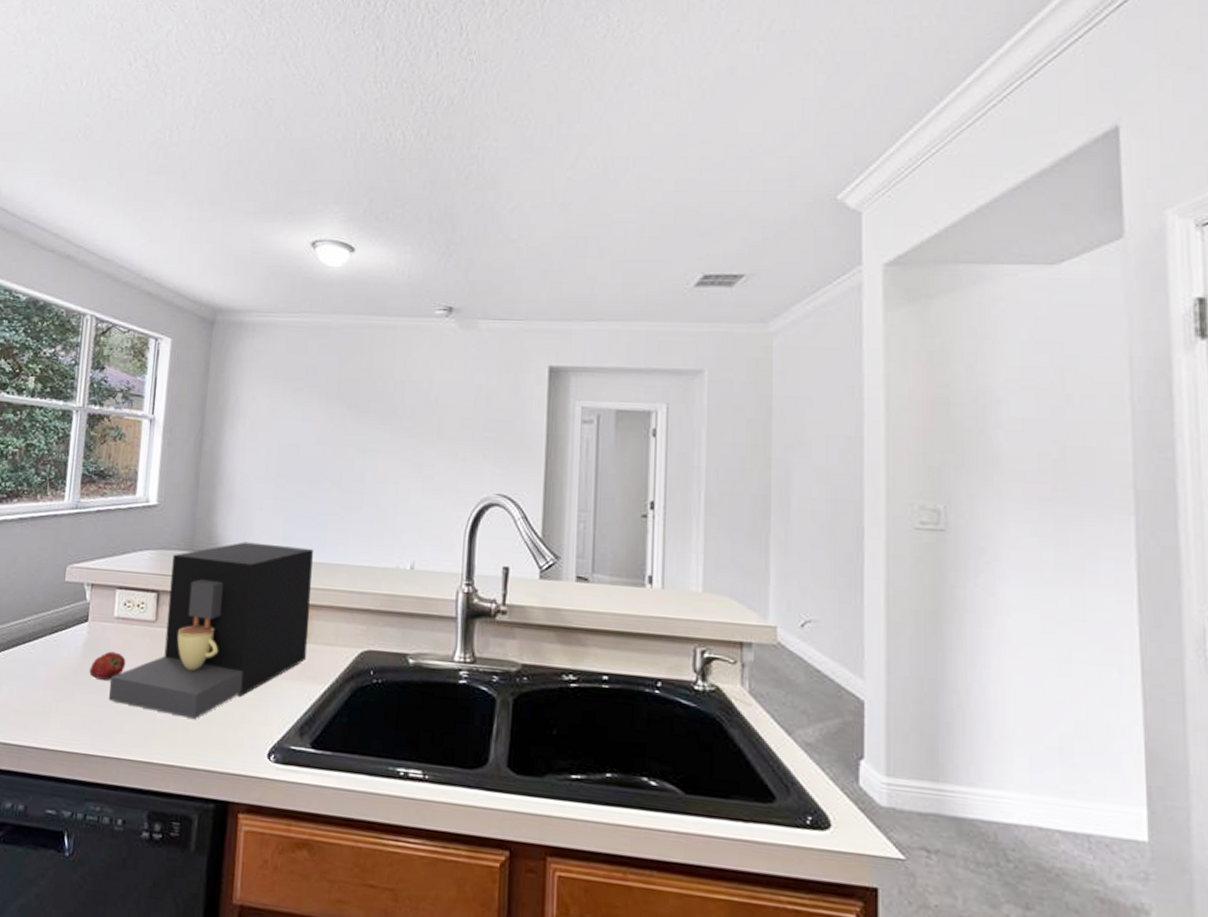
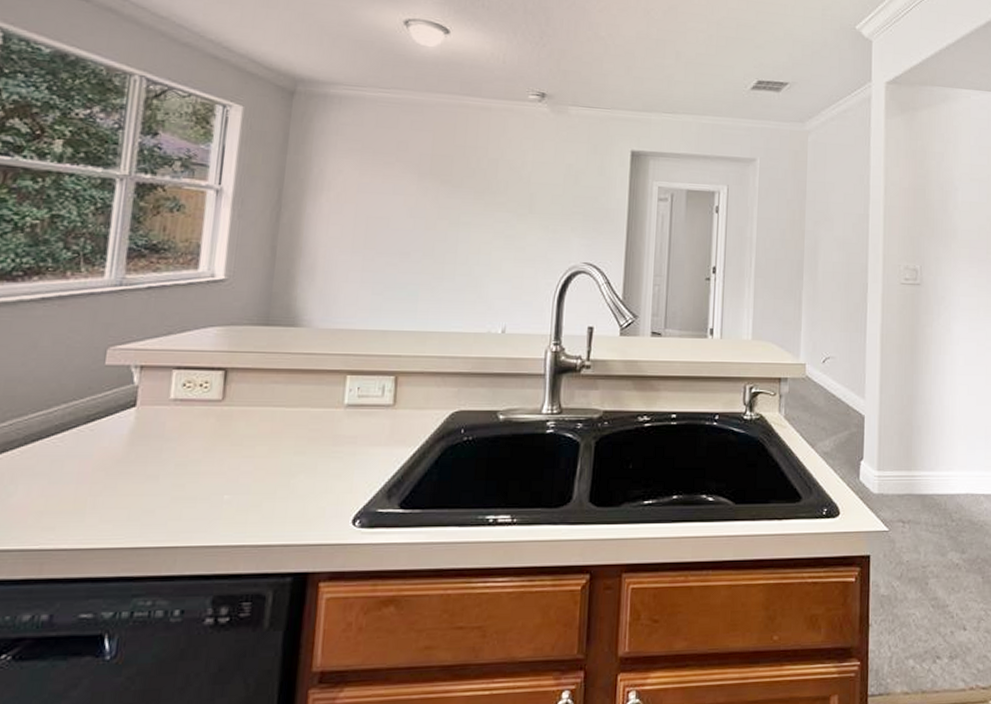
fruit: present [89,651,126,681] -> none [137,435,185,467]
coffee maker: present [109,542,313,719] -> none [163,314,403,495]

